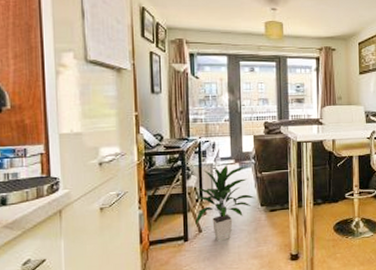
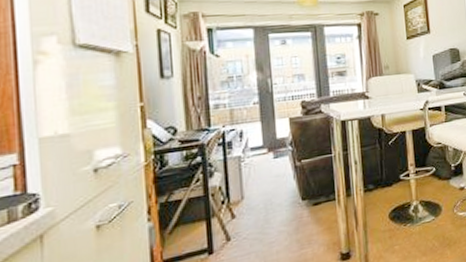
indoor plant: present [195,165,254,241] -> none [220,155,293,249]

